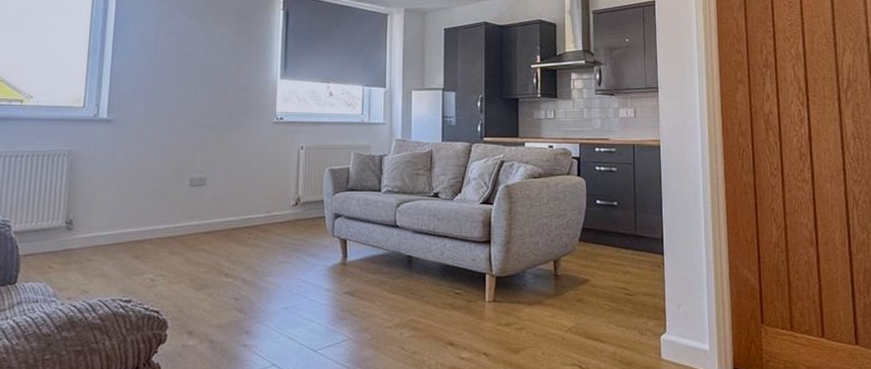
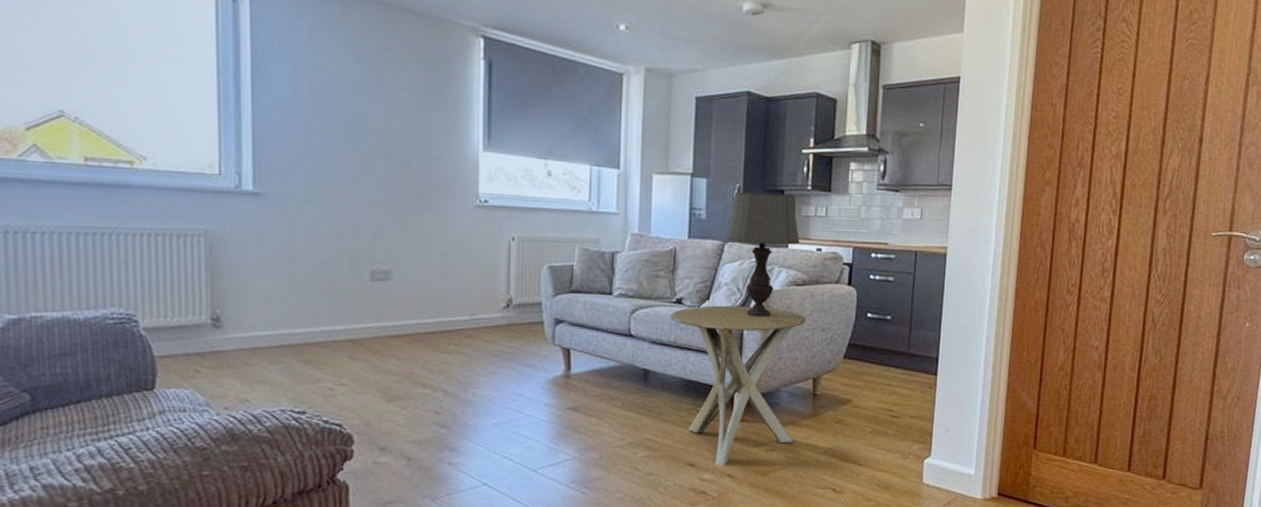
side table: none [429,197,544,345] -> present [670,305,807,466]
table lamp: none [472,101,534,206] -> present [725,191,800,317]

